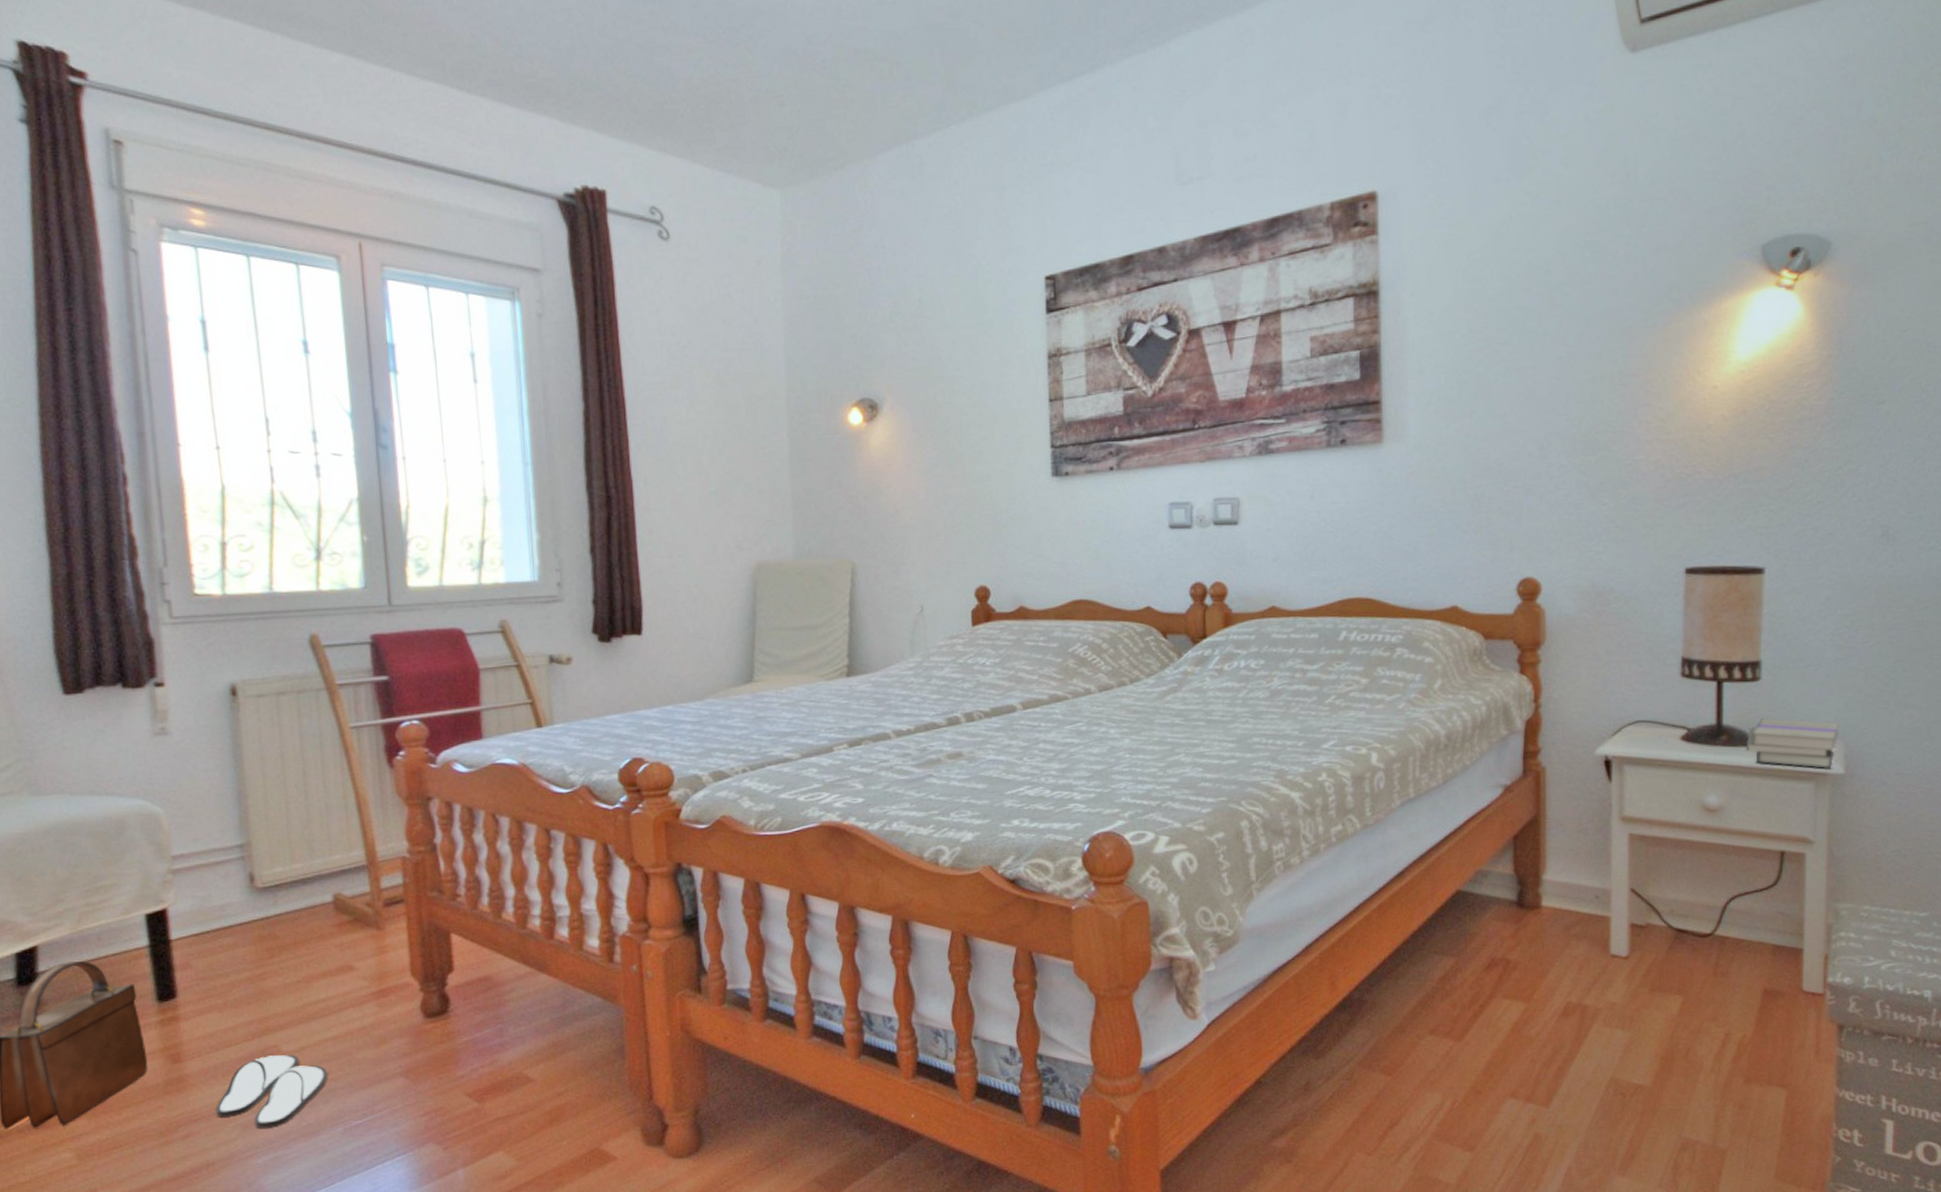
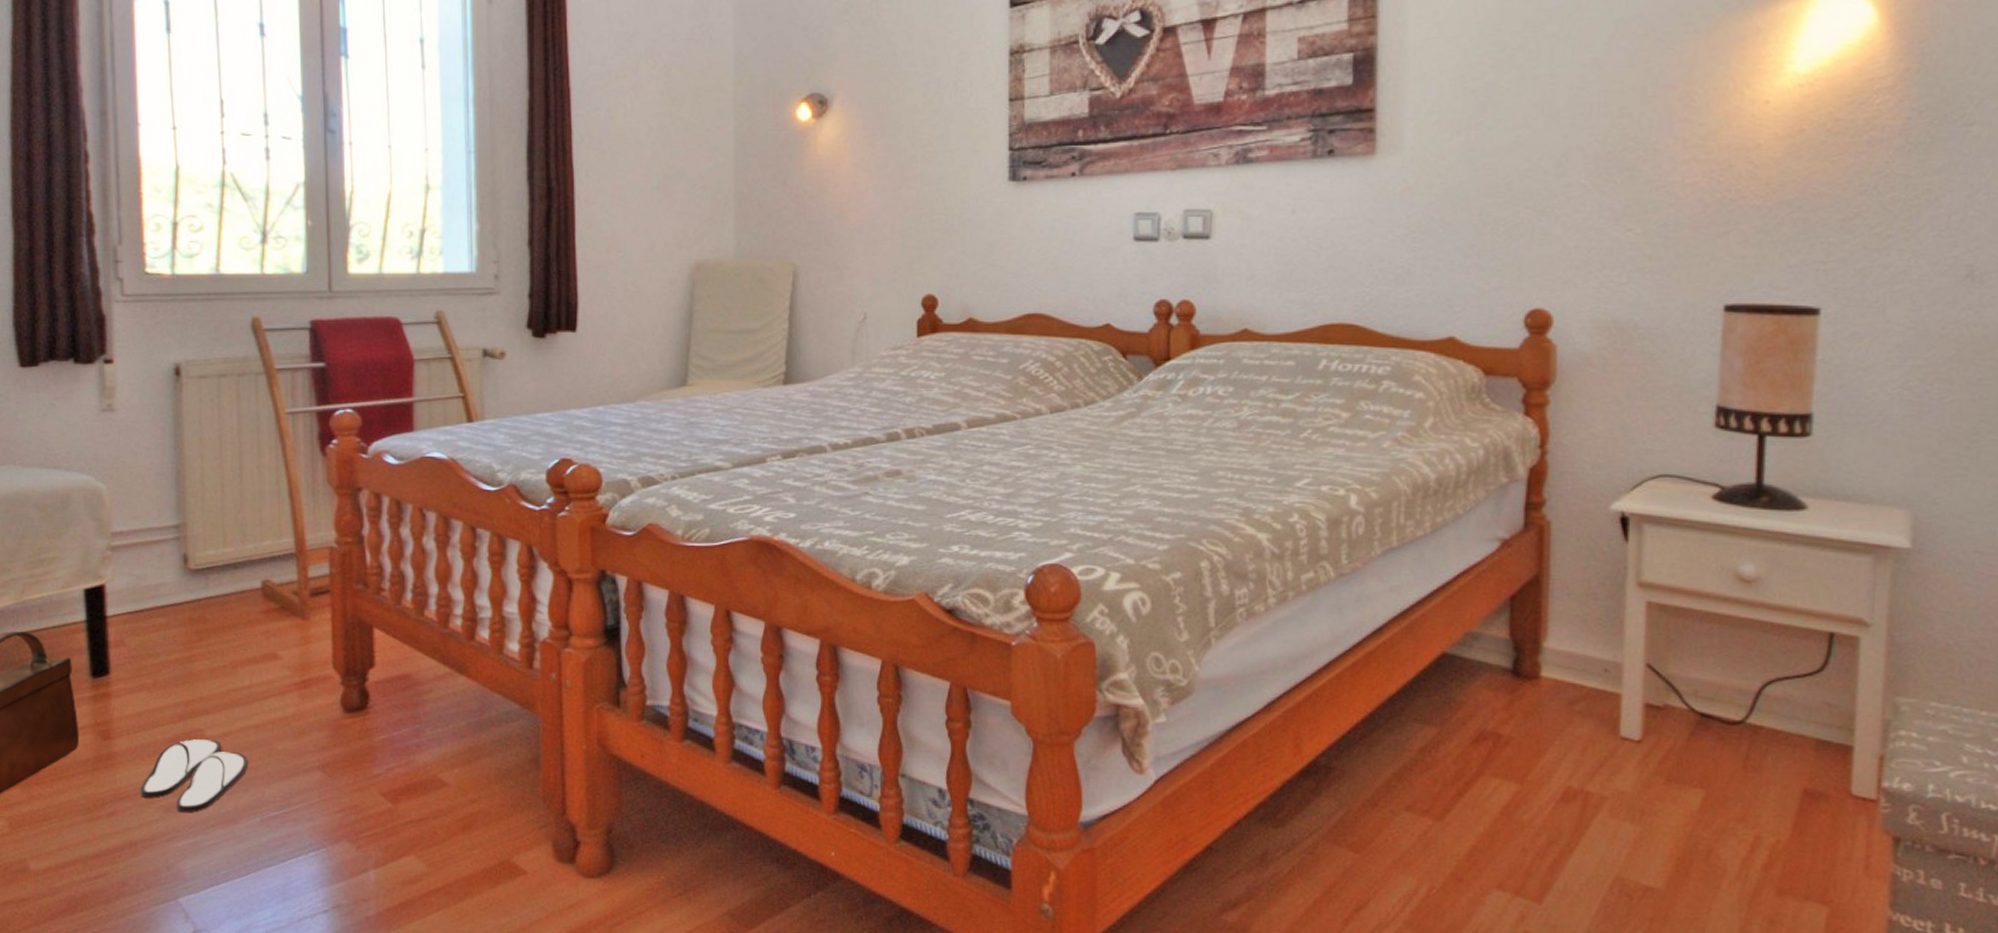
books: present [1746,718,1839,768] -> none [1791,479,1905,541]

